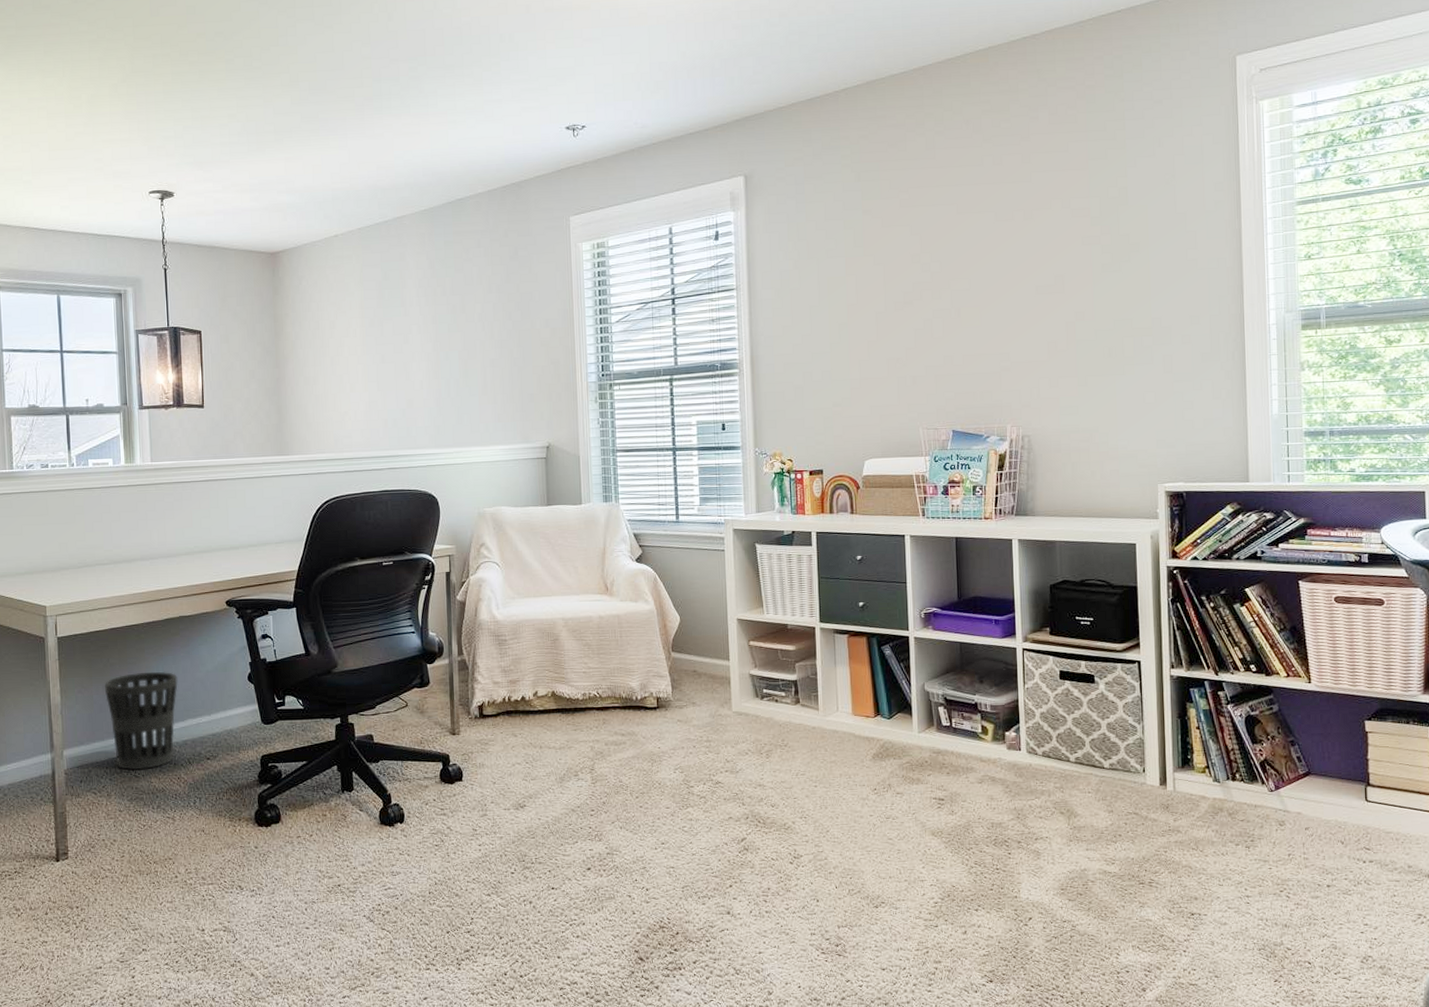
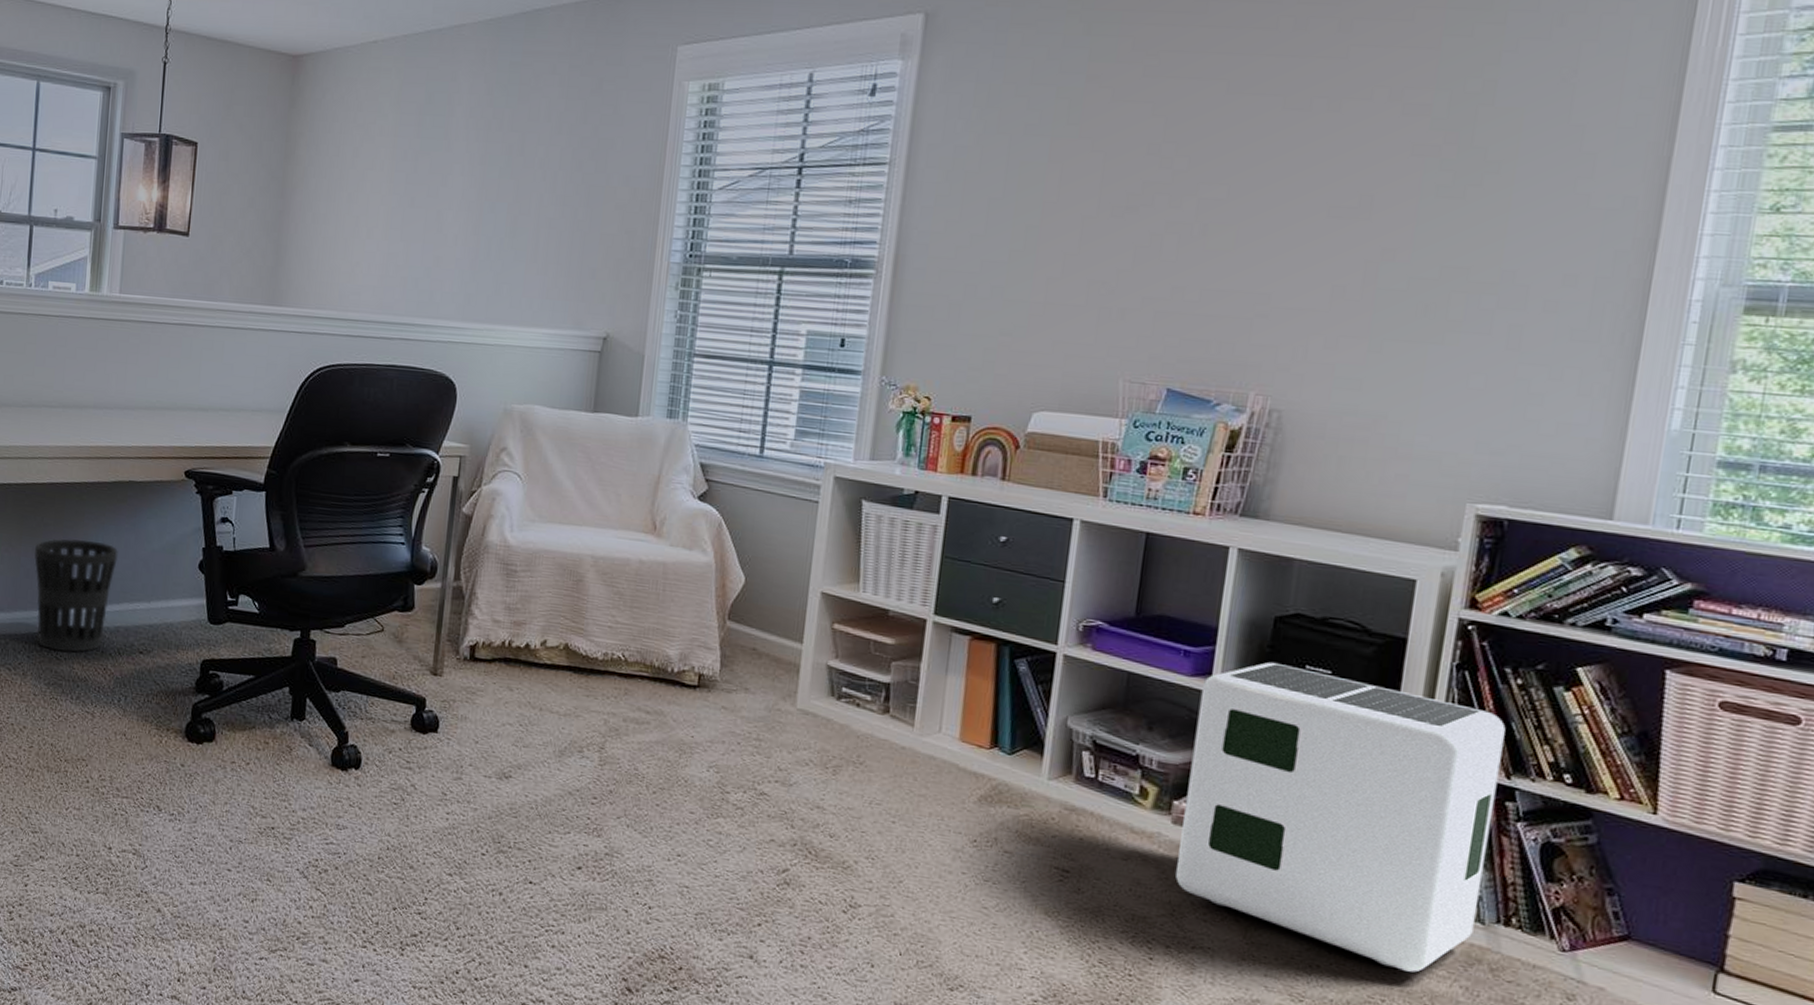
air purifier: none [1010,618,1214,827] -> present [1176,662,1506,973]

